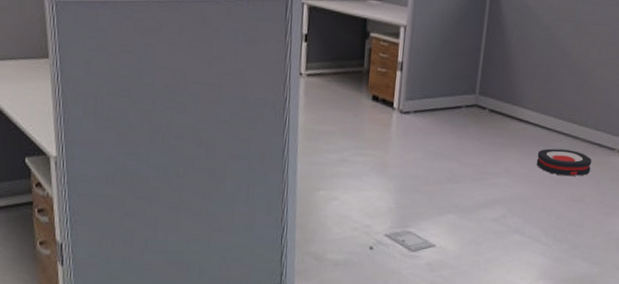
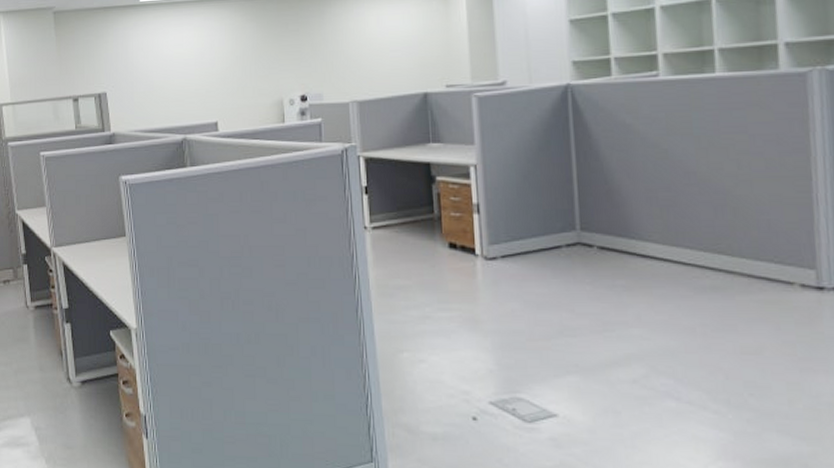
robot vacuum: present [536,148,592,176] -> none [676,288,762,321]

